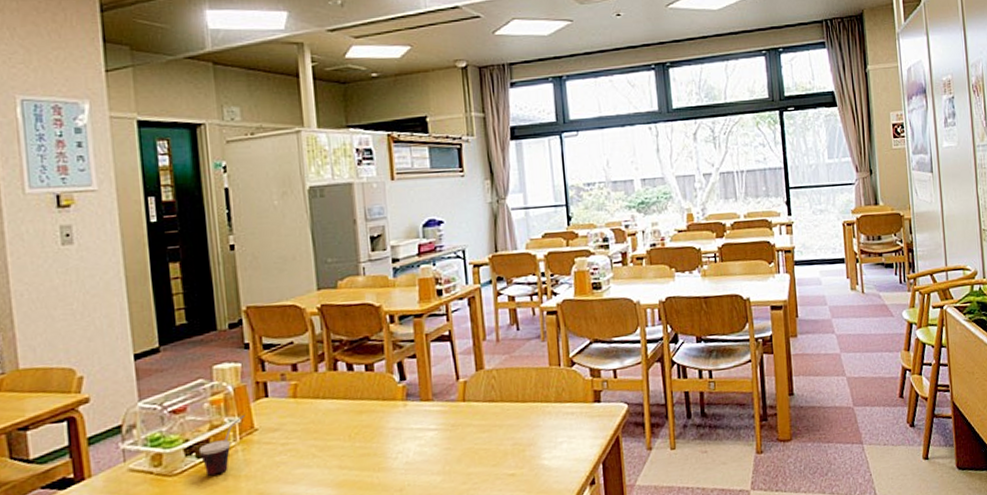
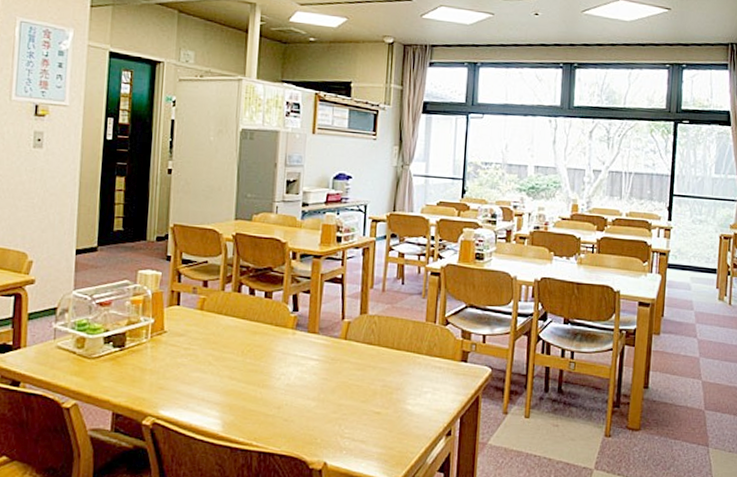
cup: present [198,415,246,476] -> none [115,318,158,365]

